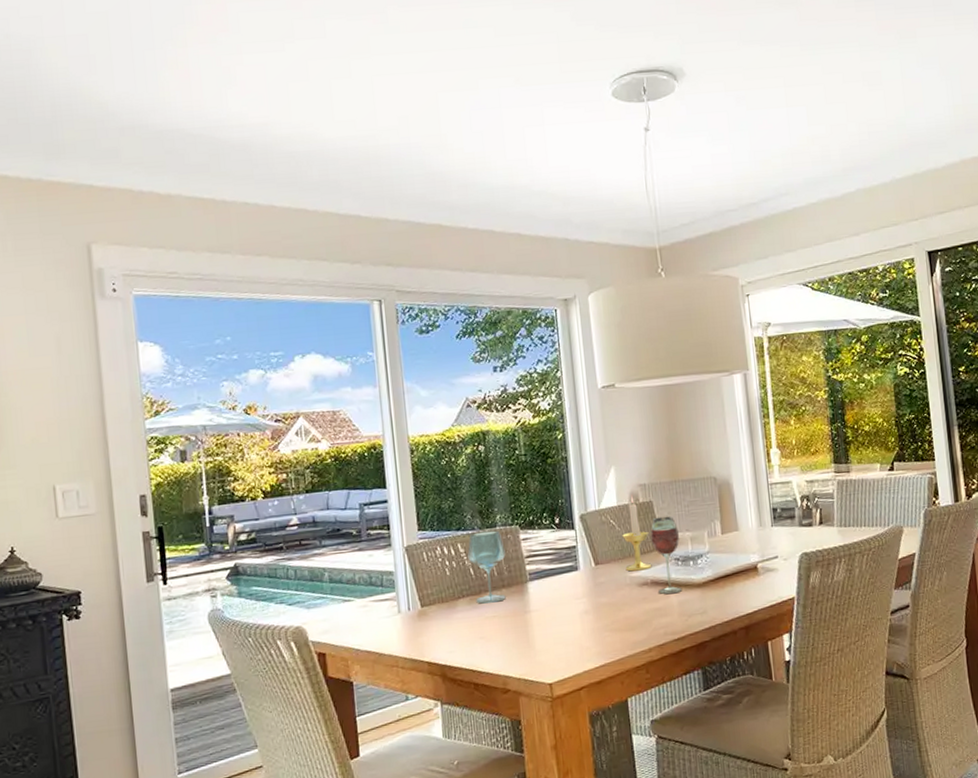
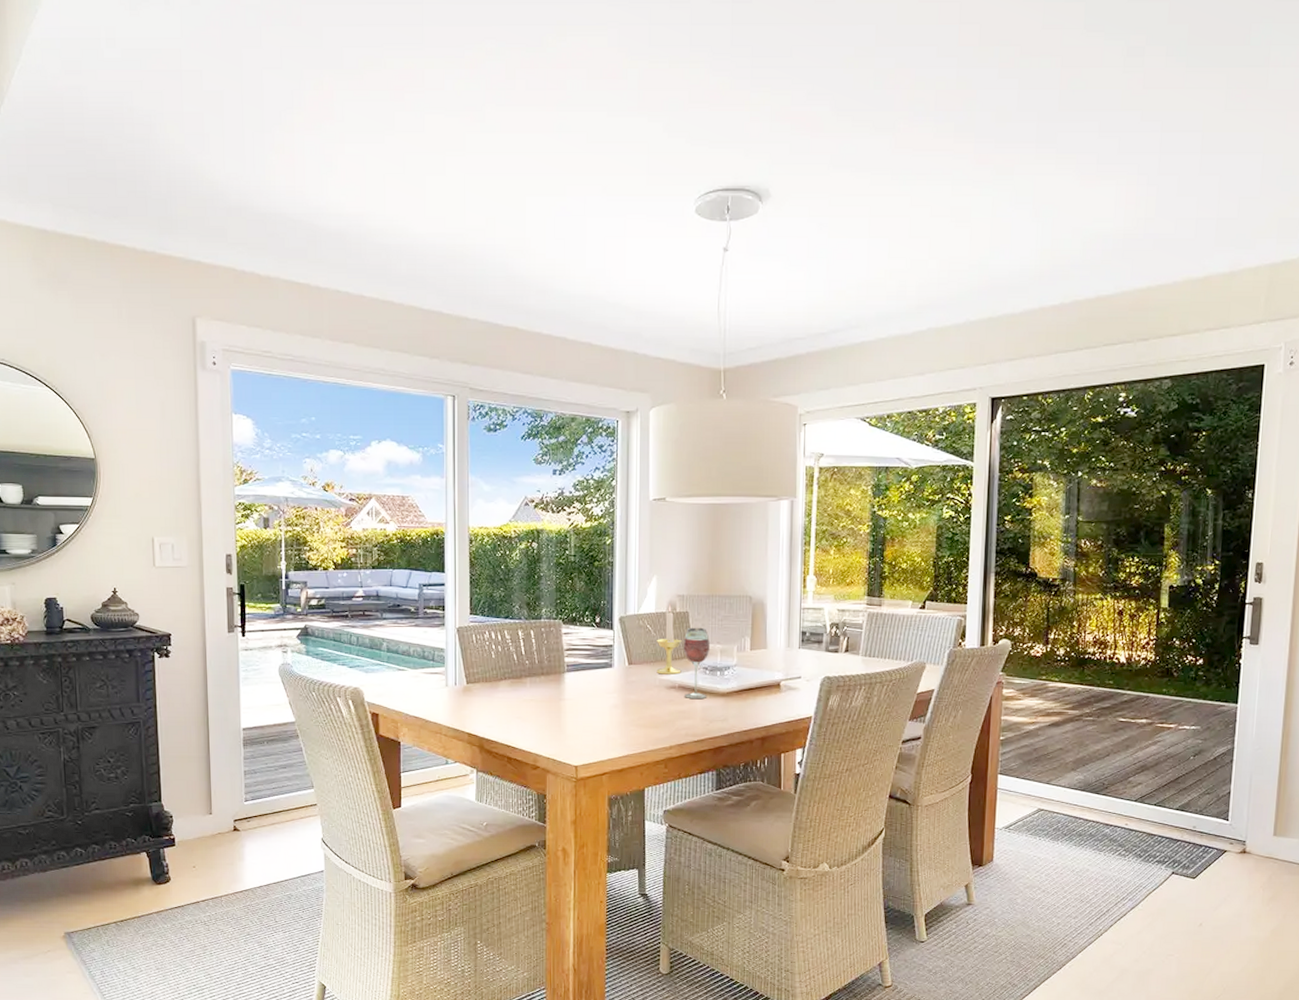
wine glass: present [467,530,506,604] -> none [513,622,547,687]

